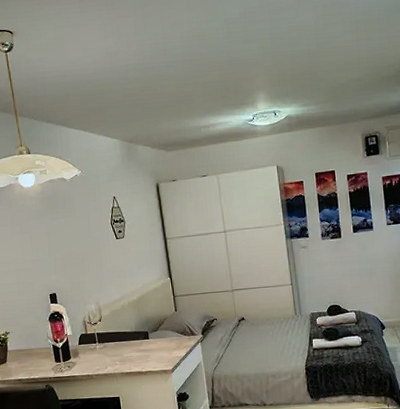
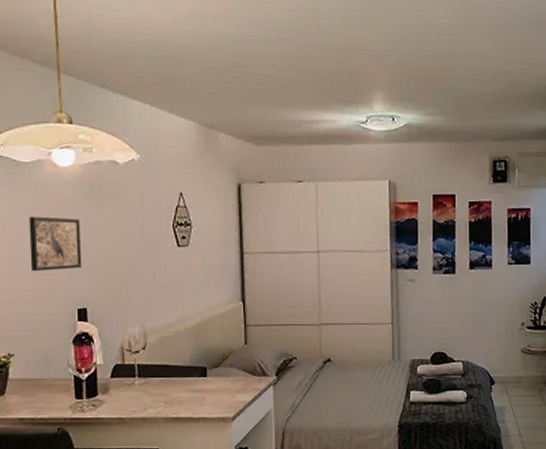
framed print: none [8,225,49,270] -> present [29,217,82,272]

